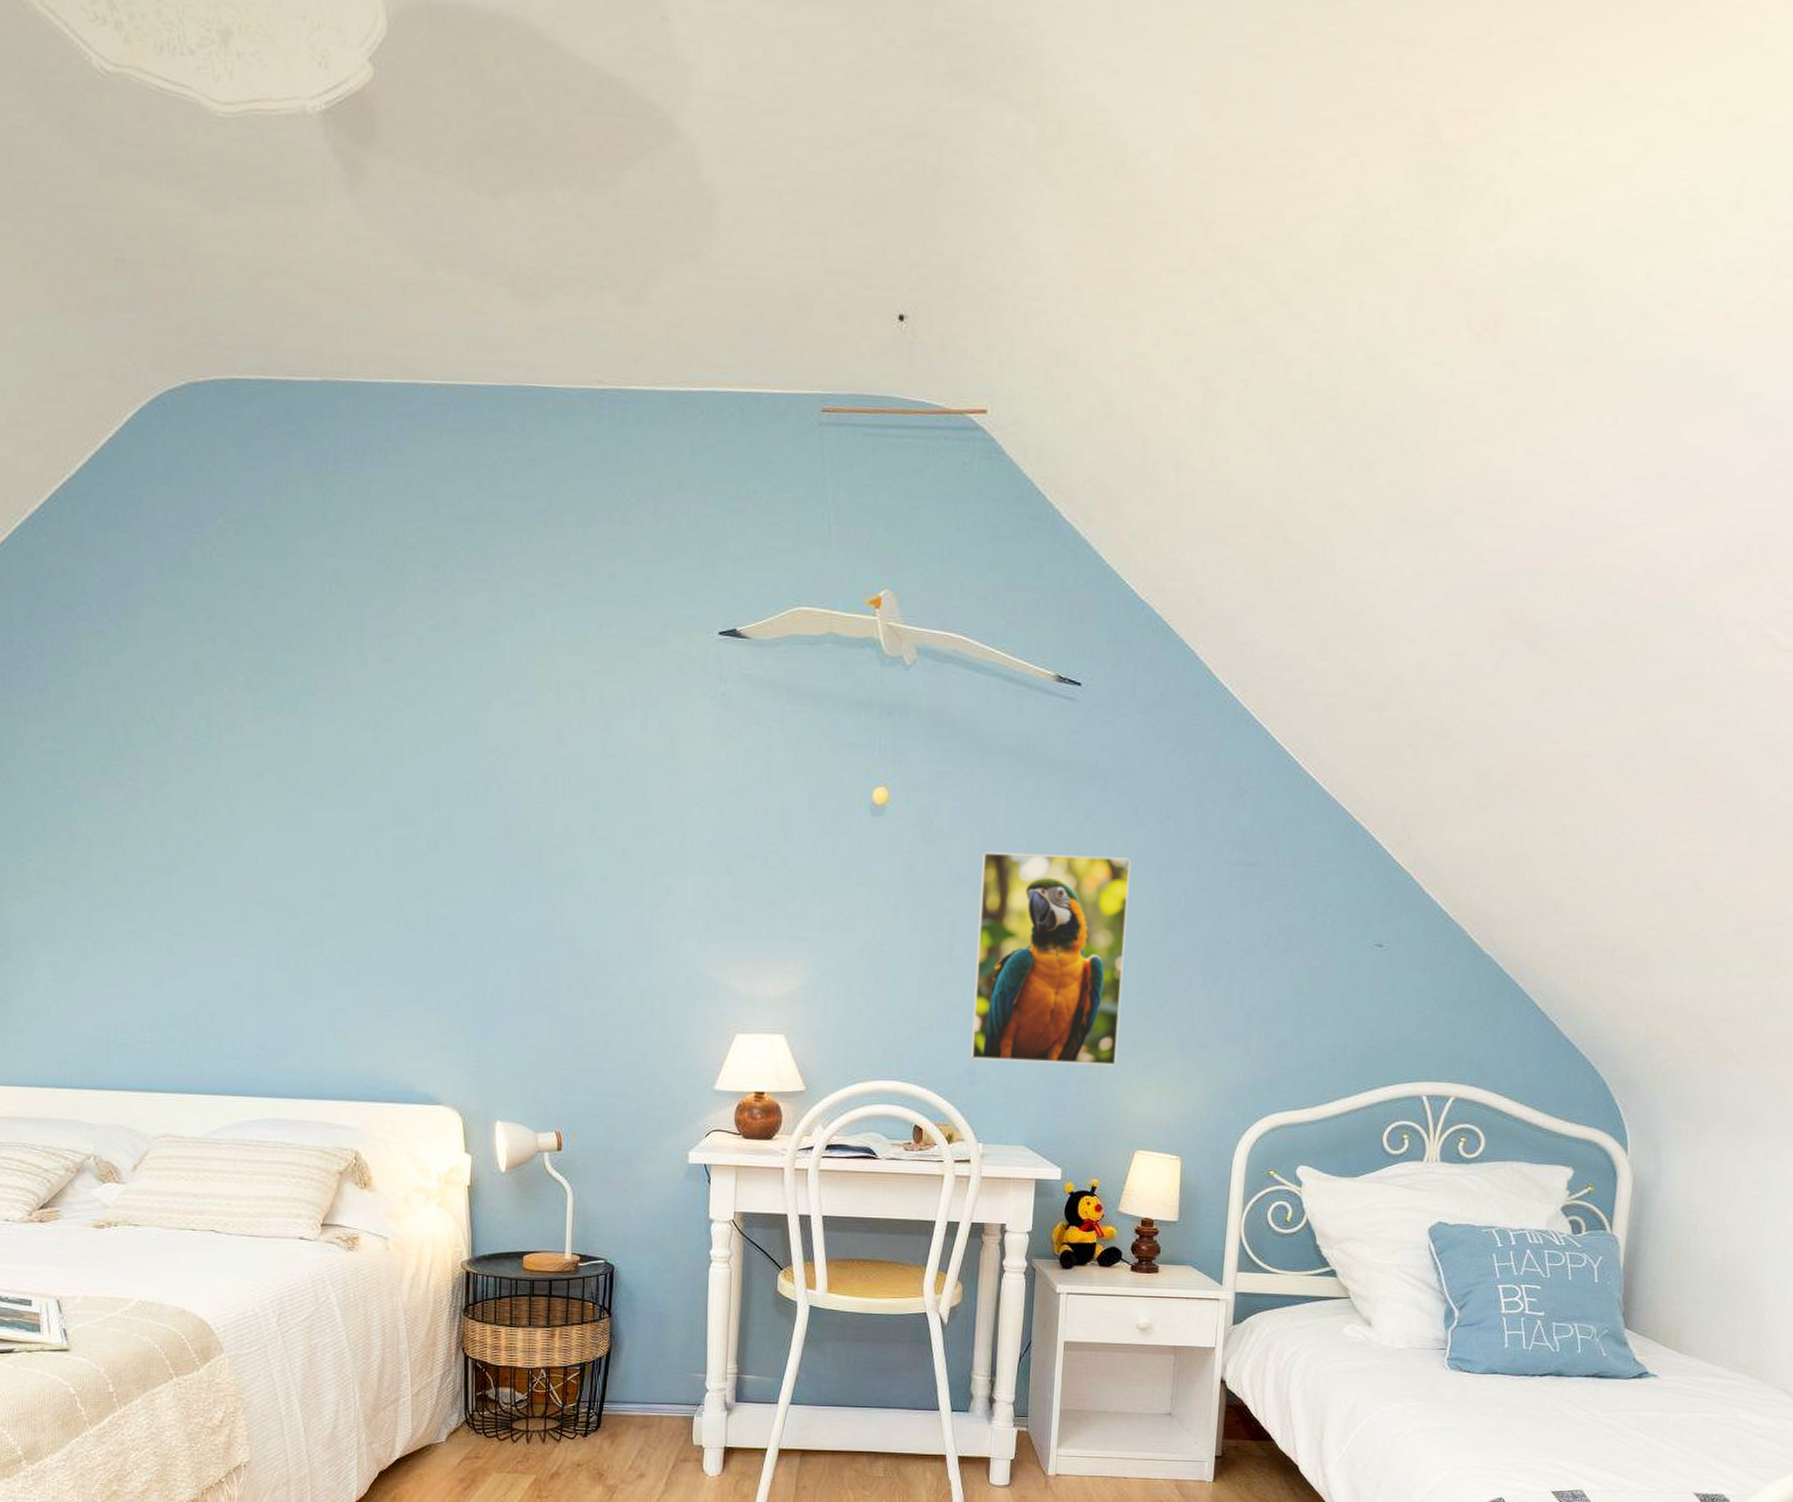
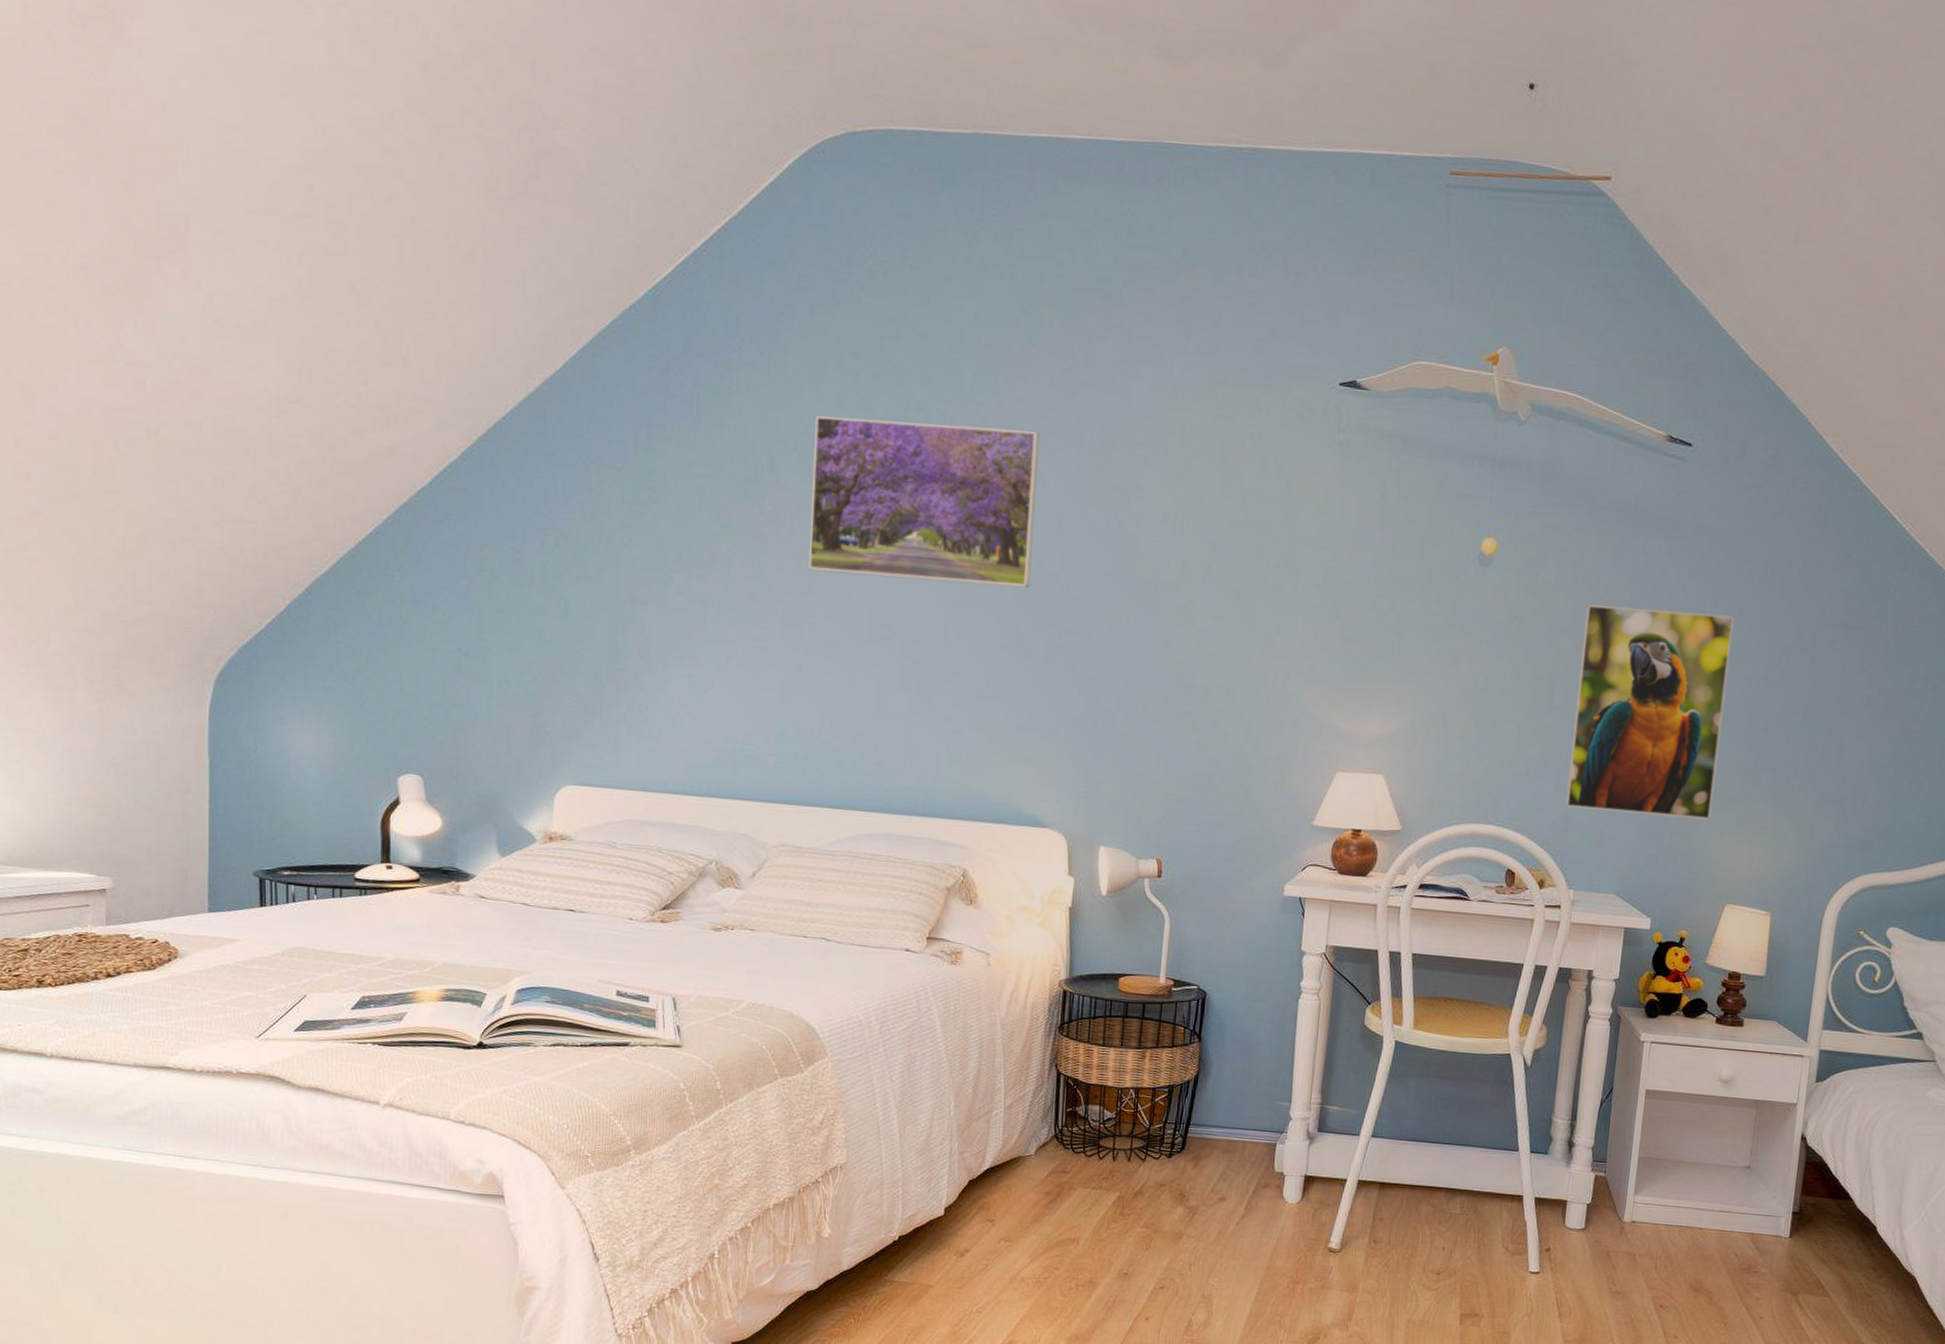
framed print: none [172,685,409,857] -> present [808,416,1039,588]

